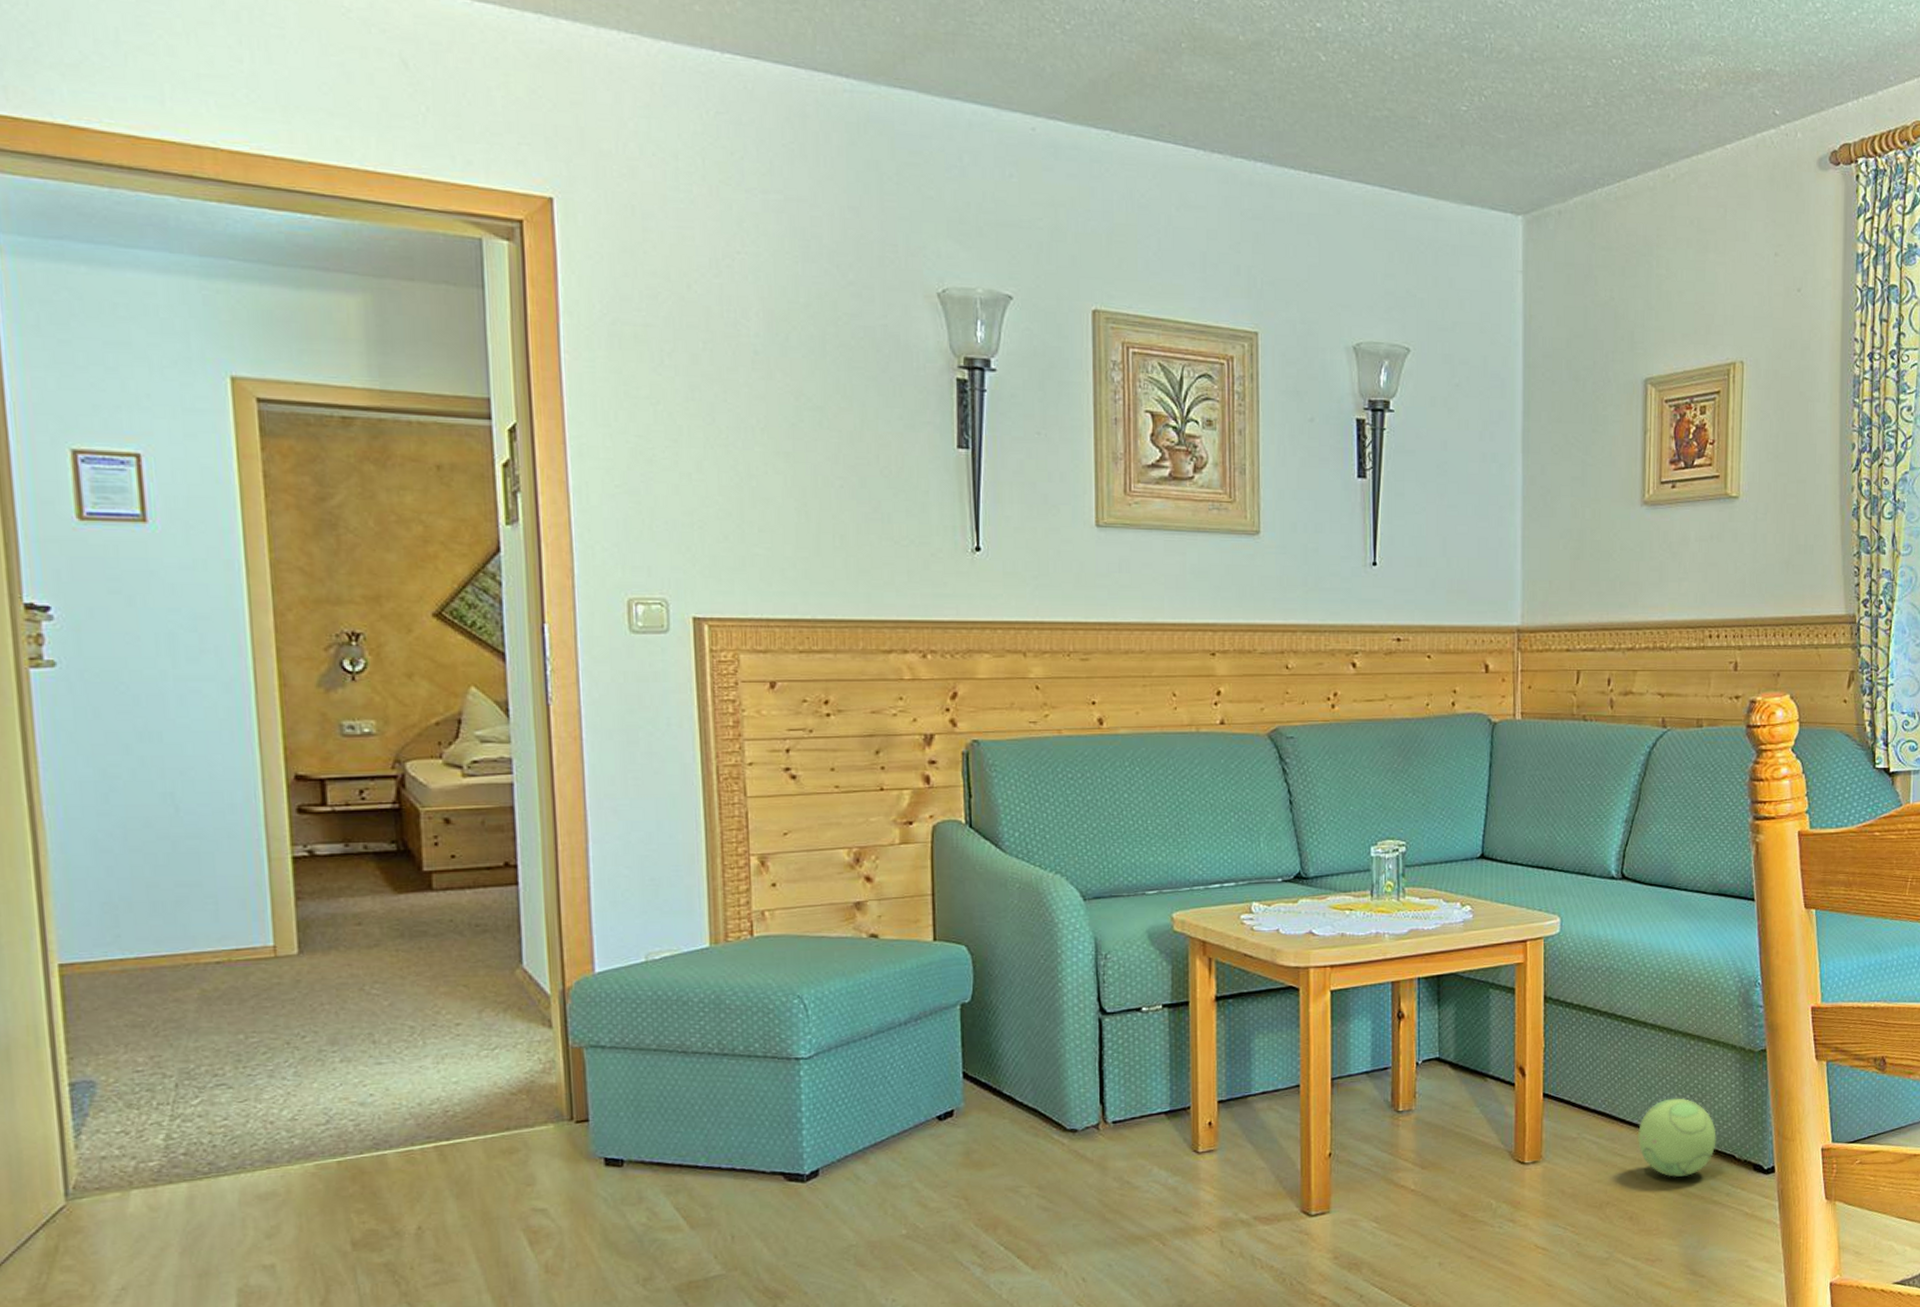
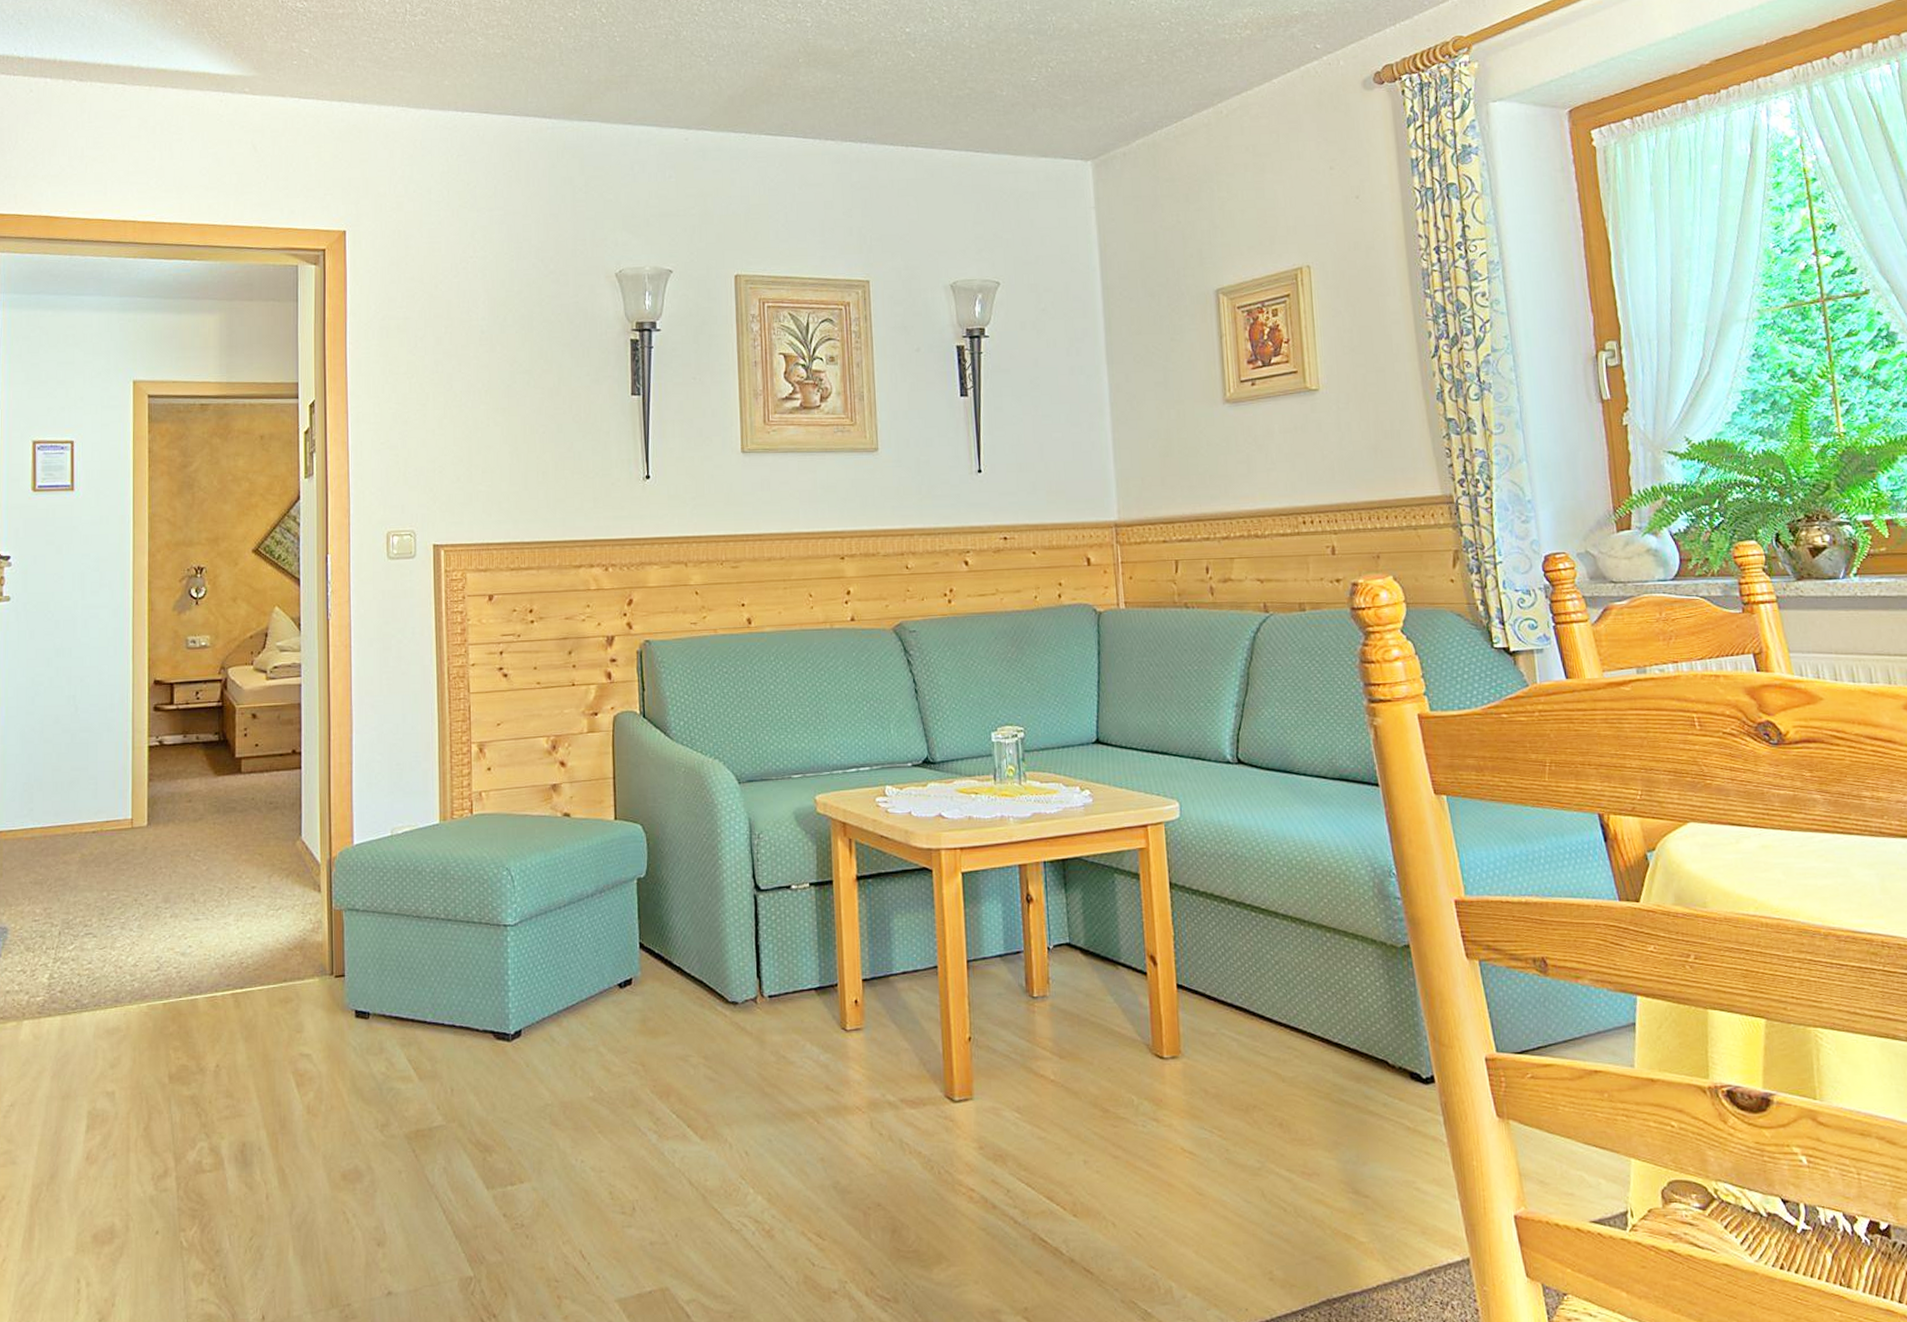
plush toy: present [1637,1097,1717,1177] -> none [1279,994,1366,1082]

